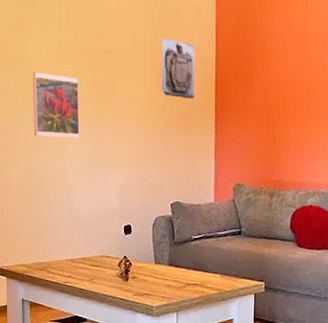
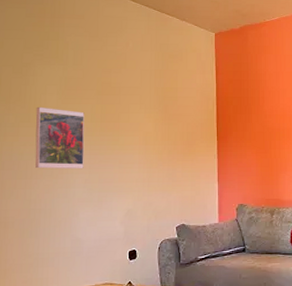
wall sculpture: present [161,38,195,99] -> none [166,76,197,130]

